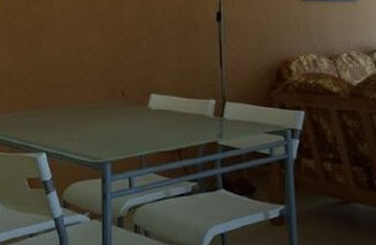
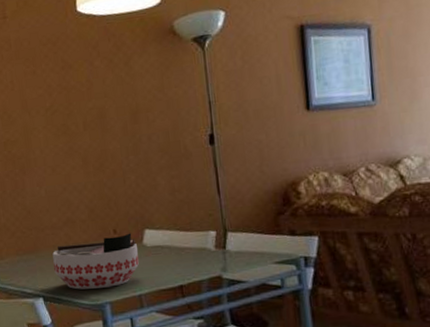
bowl: none [61,96,142,147] -> present [52,233,139,290]

